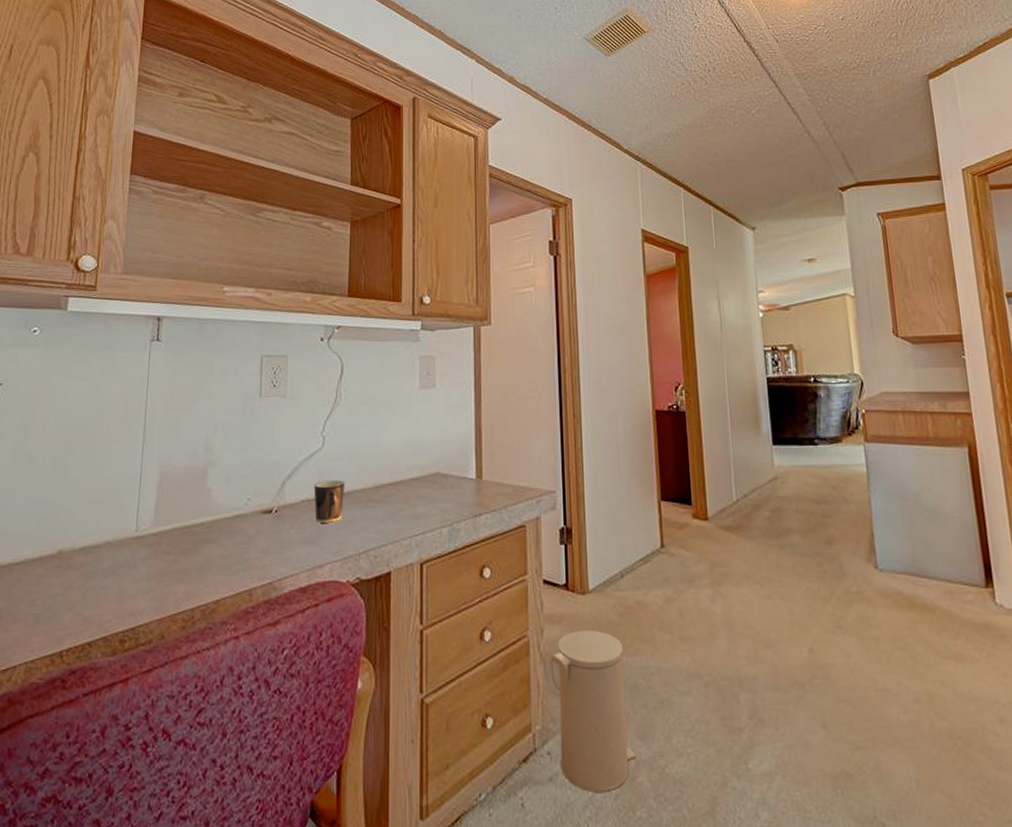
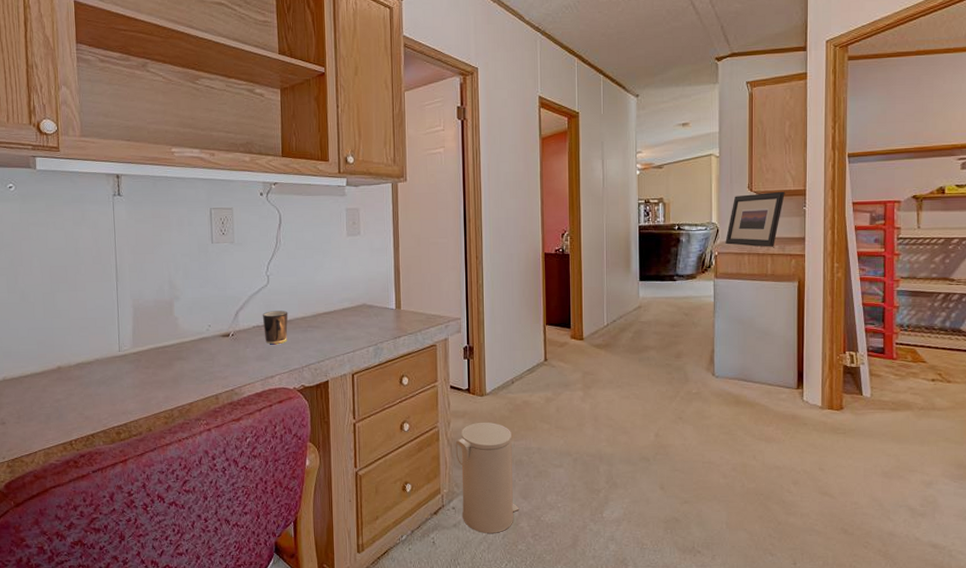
picture frame: none [872,336,938,404] -> present [725,191,785,247]

